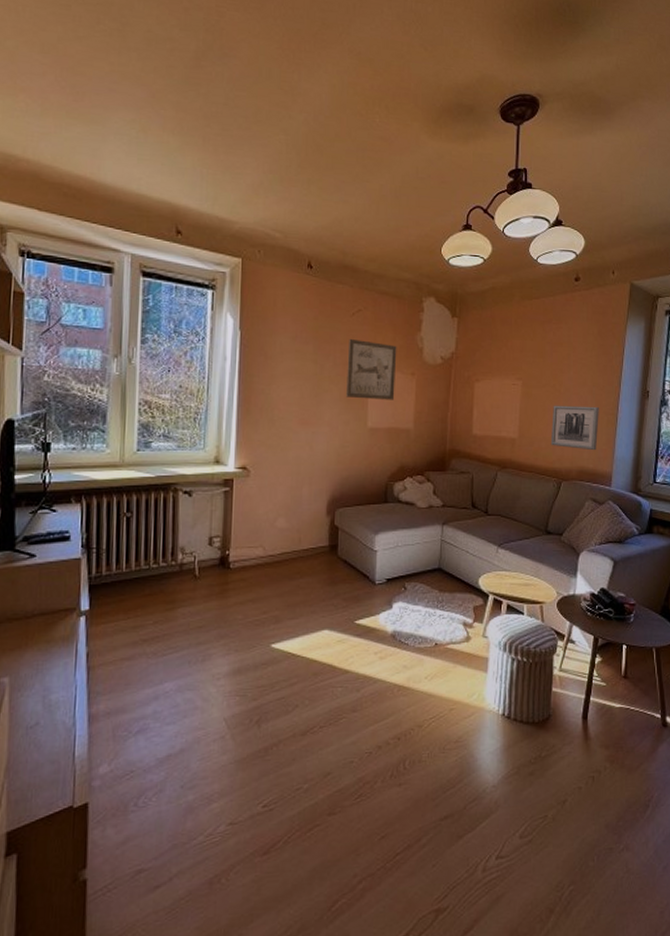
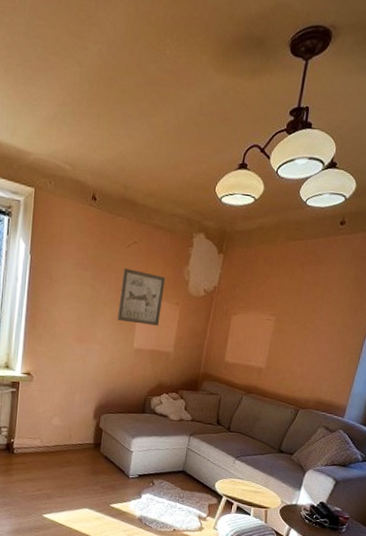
wall art: present [550,405,599,451] -> none [294,341,344,385]

